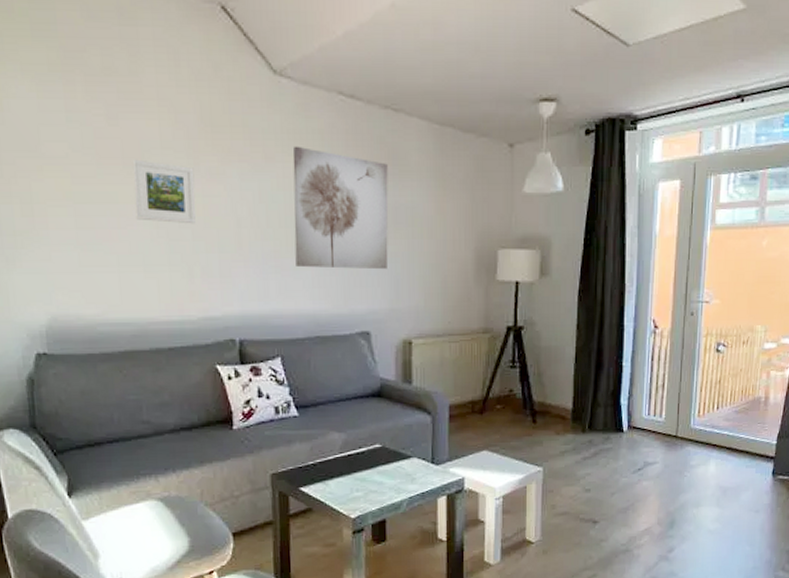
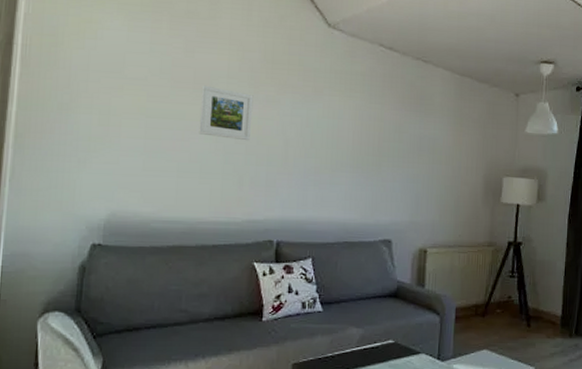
wall art: present [292,146,389,270] -> none [332,83,416,188]

